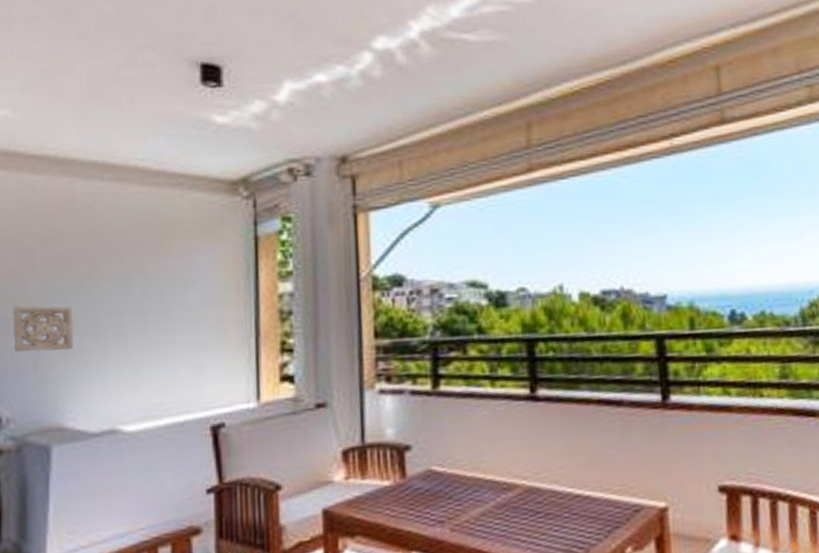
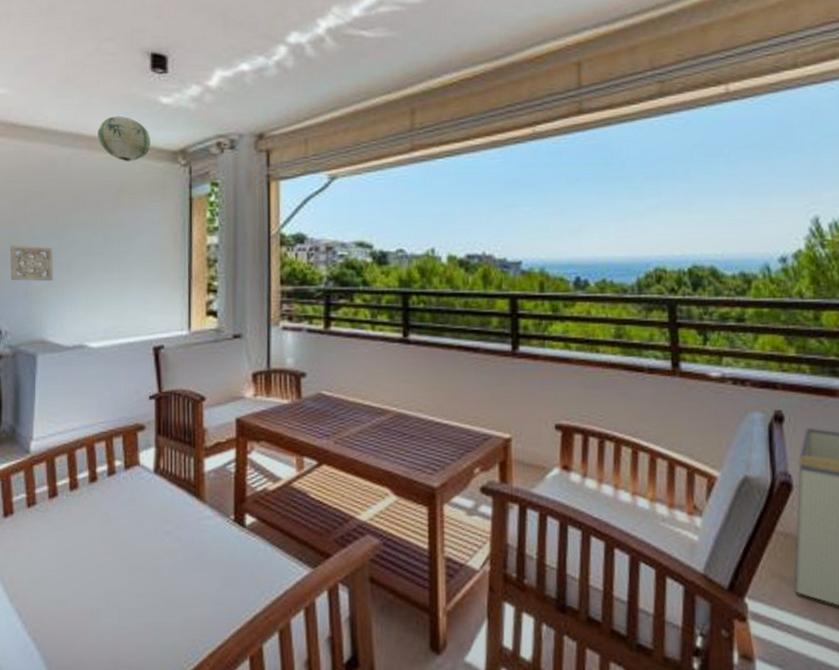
paper lantern: none [132,139,202,196] -> present [98,115,150,162]

